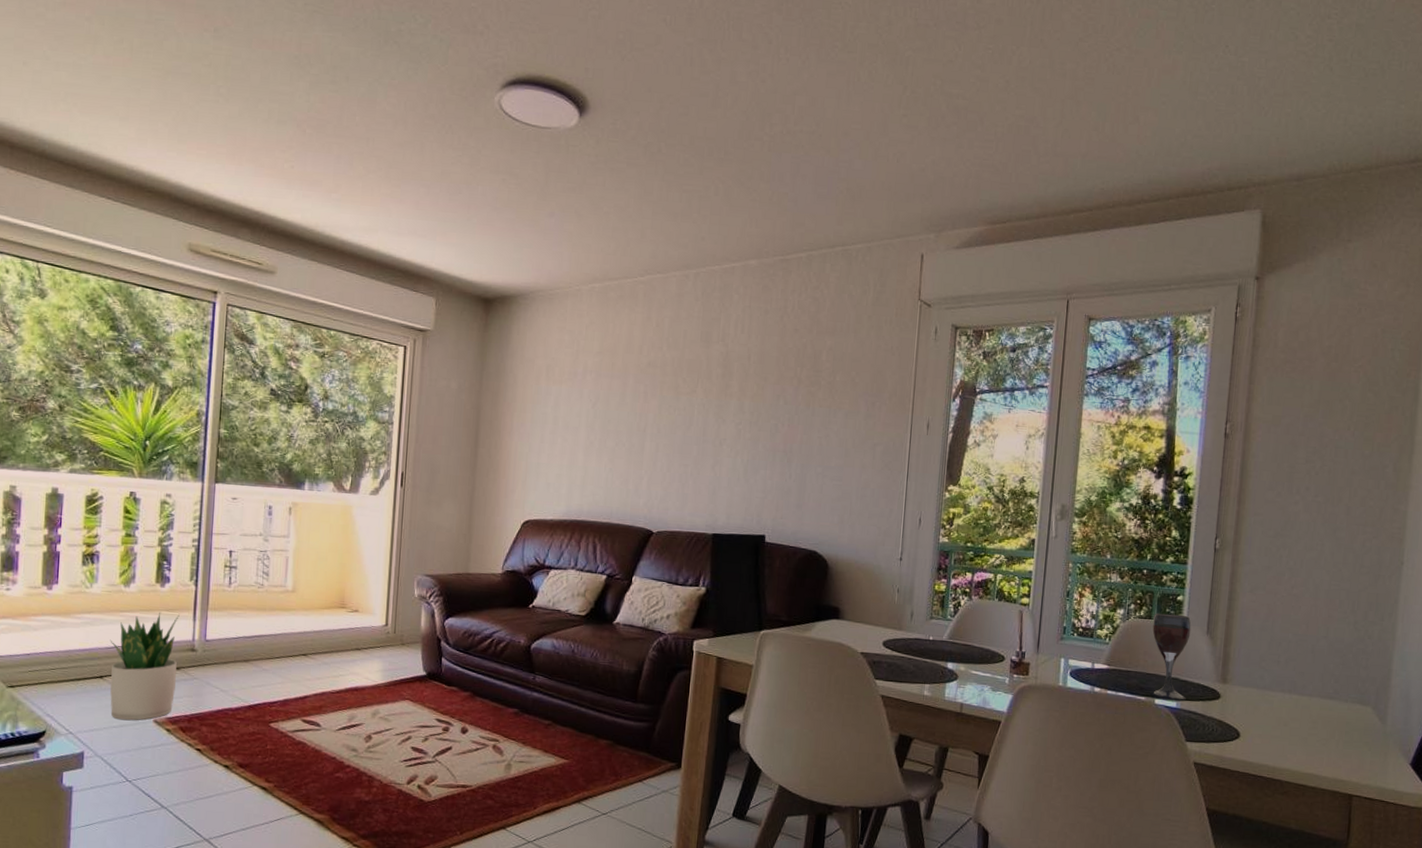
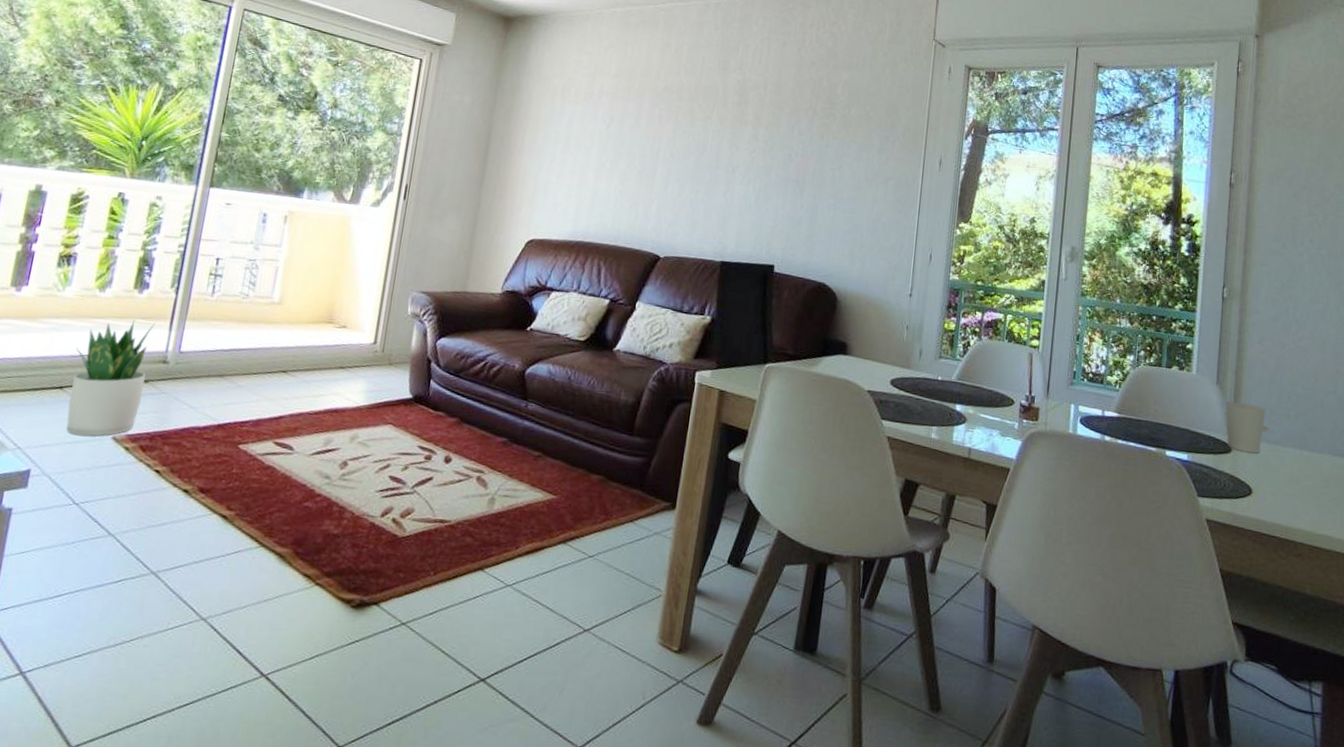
cup: present [1149,613,1191,702] -> none [1160,361,1201,454]
cup: none [1215,650,1259,699] -> present [1225,401,1270,454]

